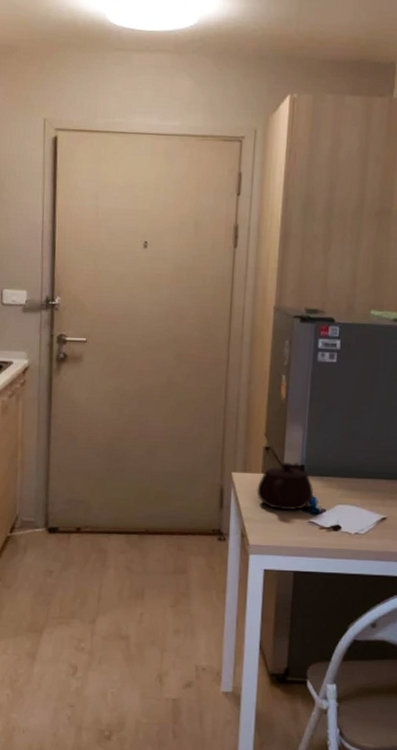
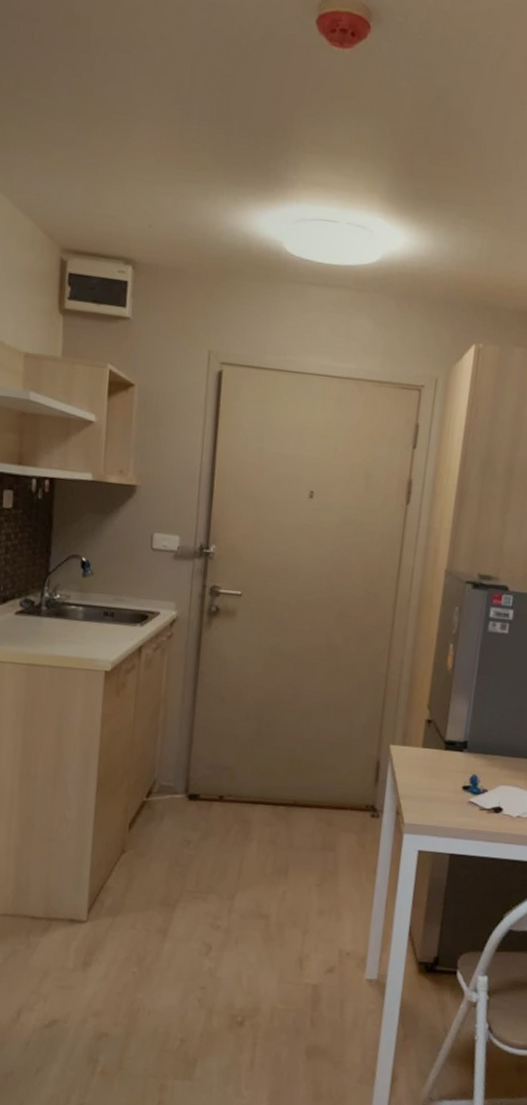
teapot: present [257,462,314,511] -> none [415,737,476,790]

